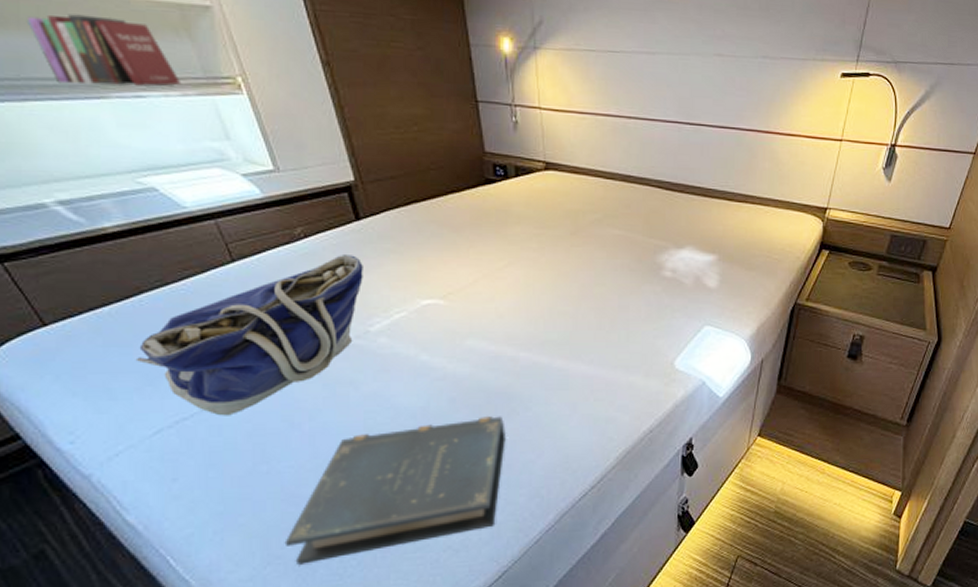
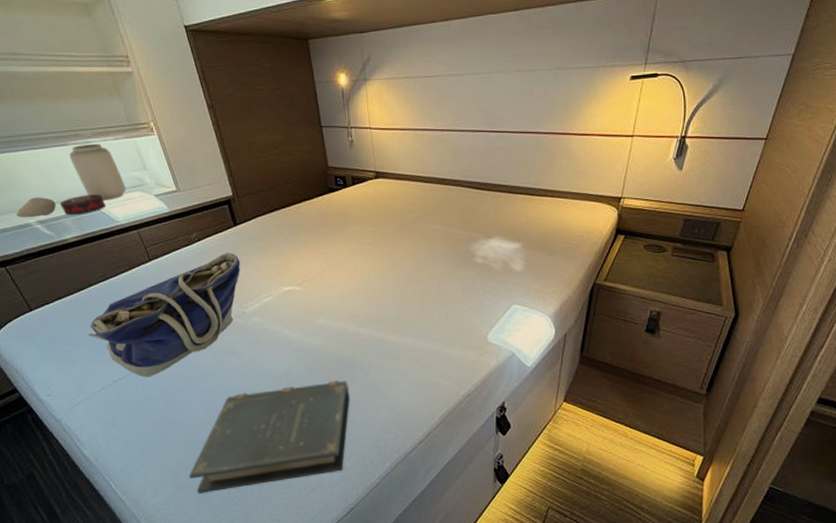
seashell: none [22,167,87,196] -> present [16,197,56,218]
books: present [26,14,182,87] -> none [17,87,115,137]
decorative box: none [93,168,168,197] -> present [59,194,106,216]
vase: none [110,98,199,179] -> present [69,143,127,202]

